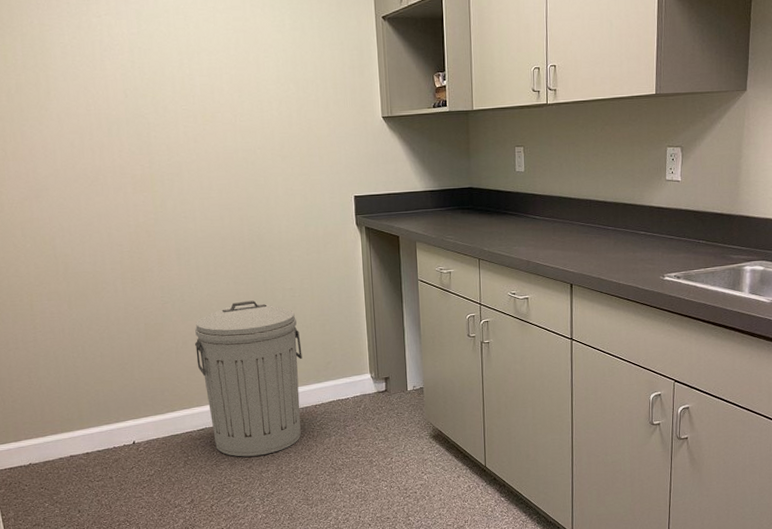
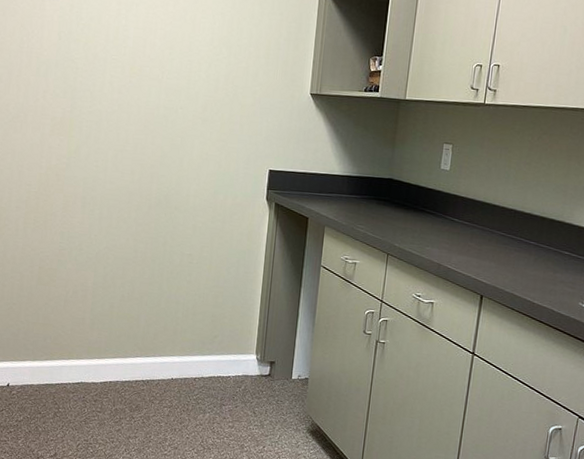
trash can: present [195,300,302,457] -> none [83,259,191,420]

